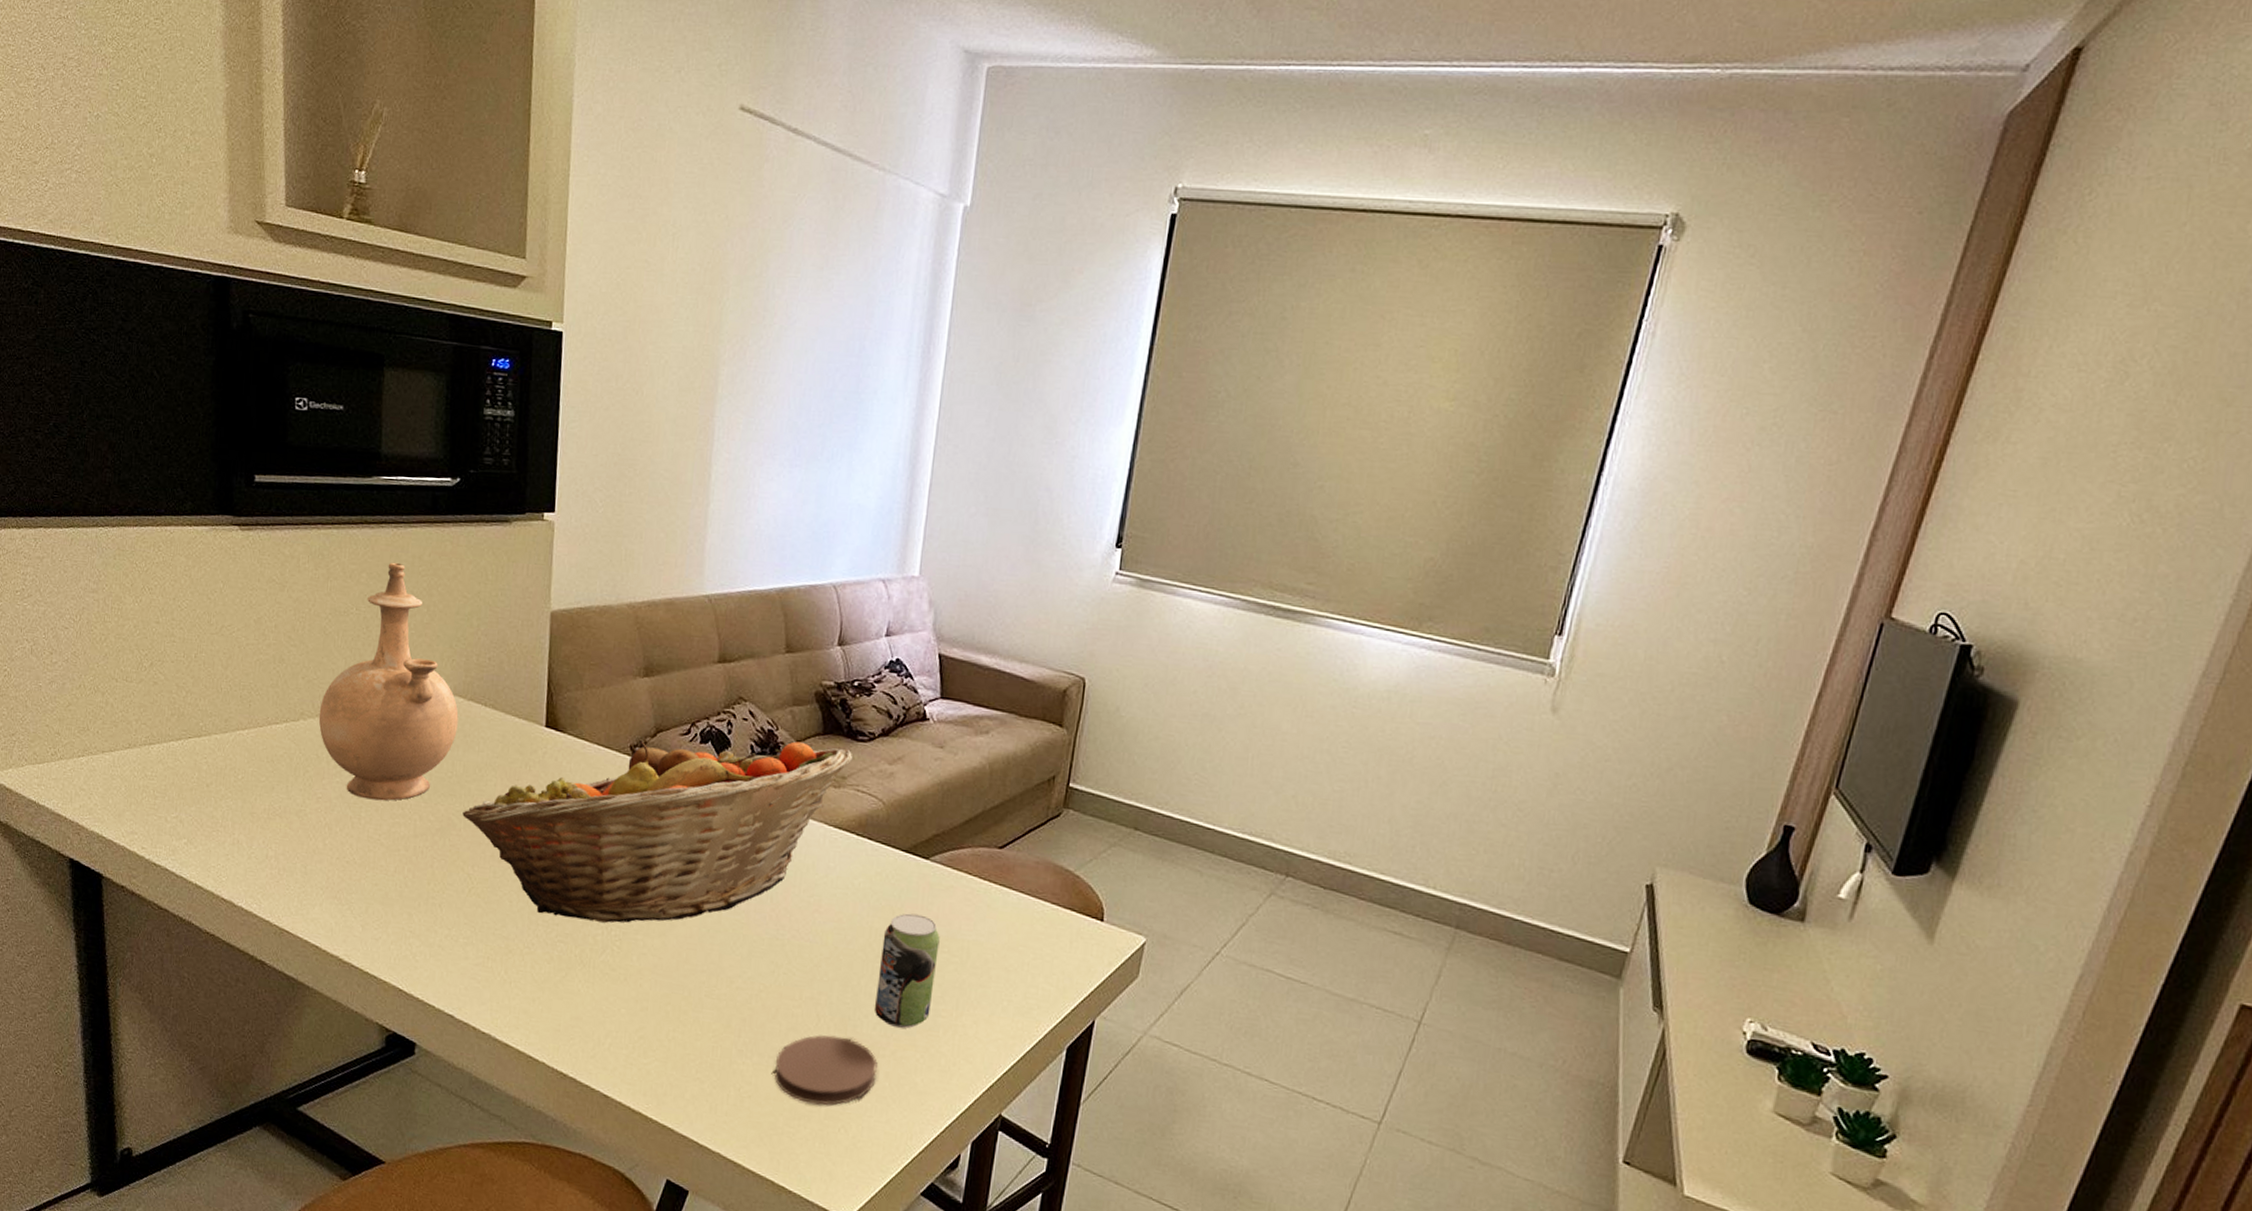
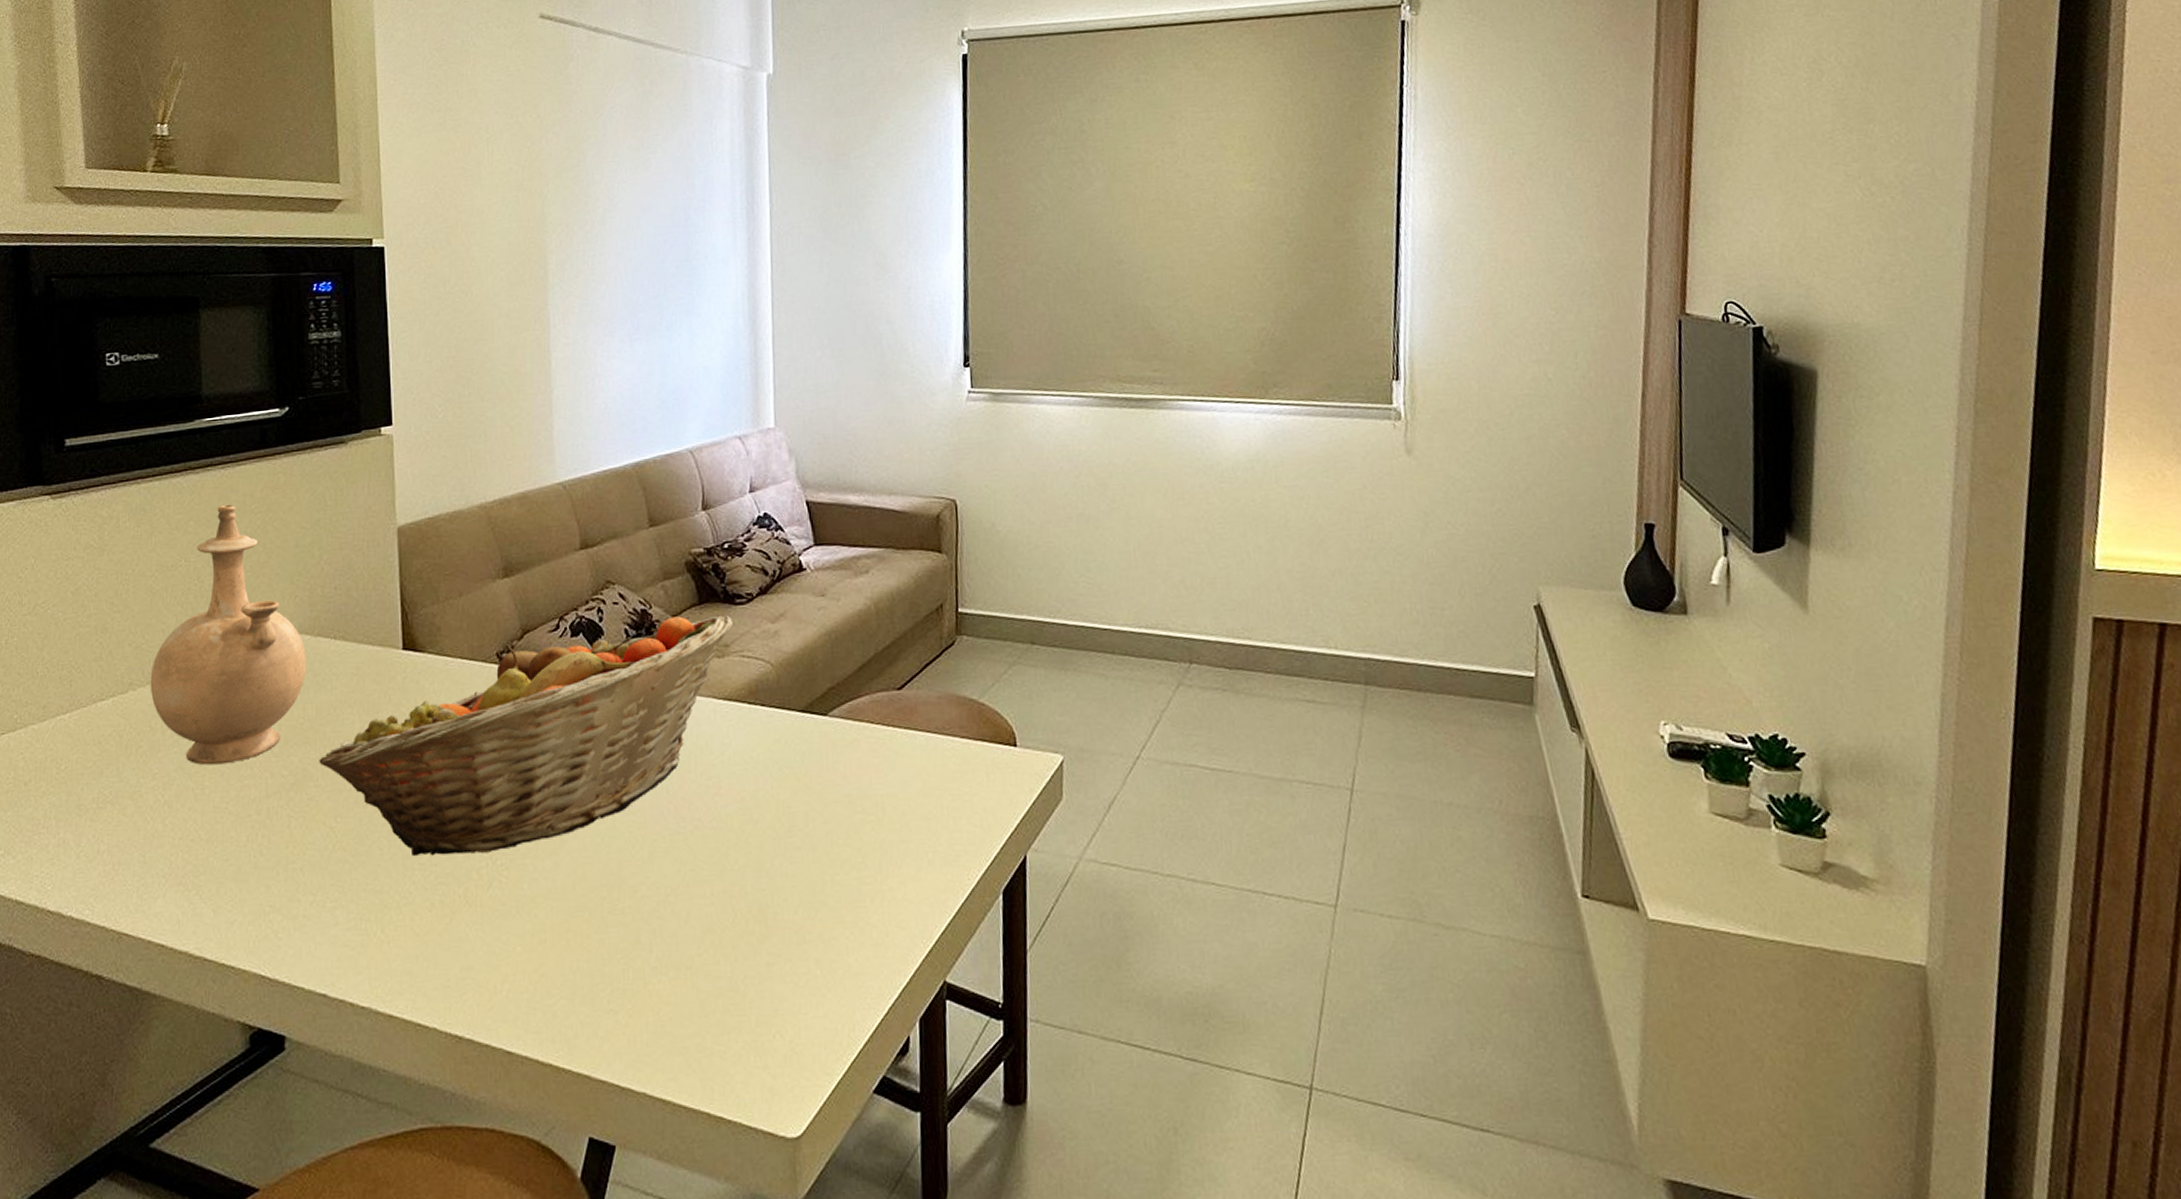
coaster: present [774,1035,877,1106] -> none [694,928,806,1013]
beverage can: present [875,913,940,1029] -> none [791,776,853,906]

